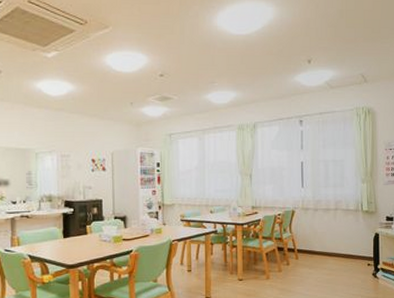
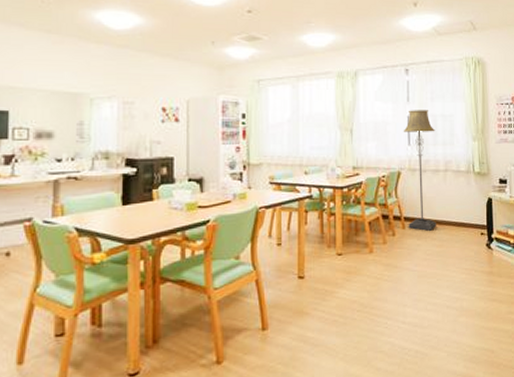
floor lamp: none [297,156,327,261] -> present [403,110,436,231]

